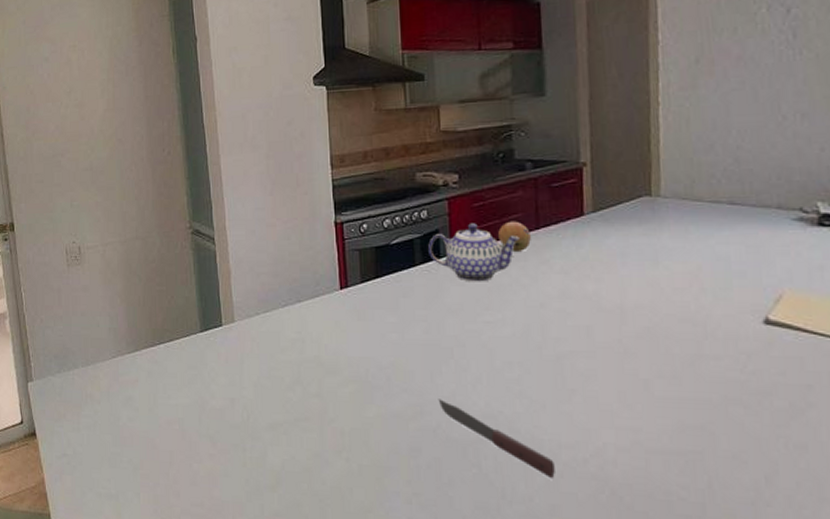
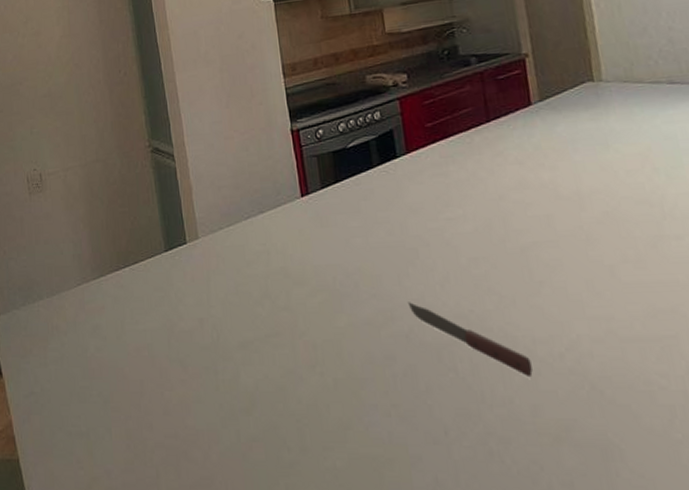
teapot: present [428,223,520,282] -> none [384,120,472,180]
fruit: present [498,221,531,251] -> none [450,115,484,146]

